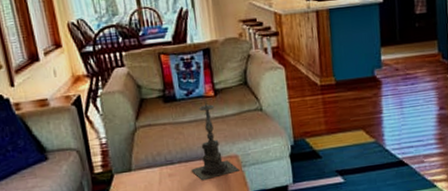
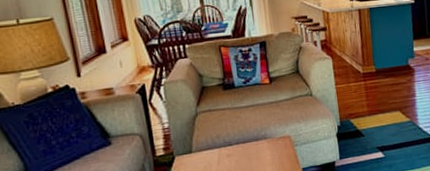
candle holder: present [190,98,240,181] -> none [247,85,292,160]

